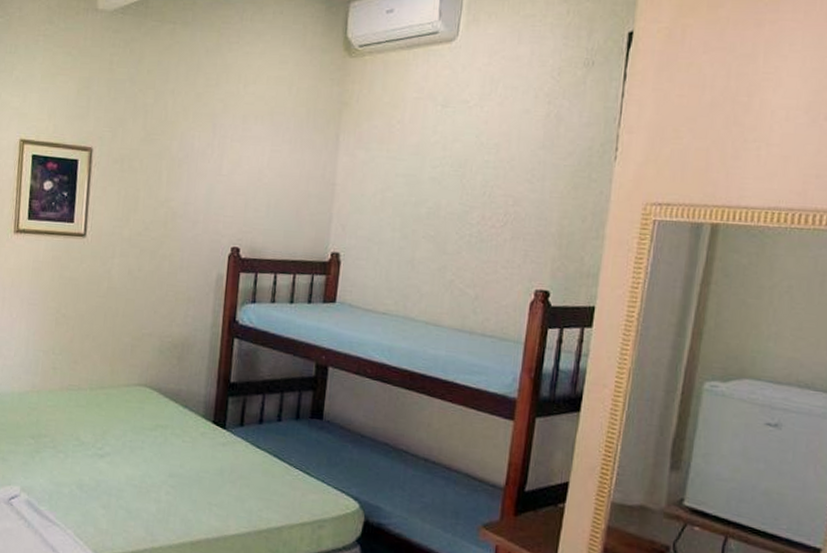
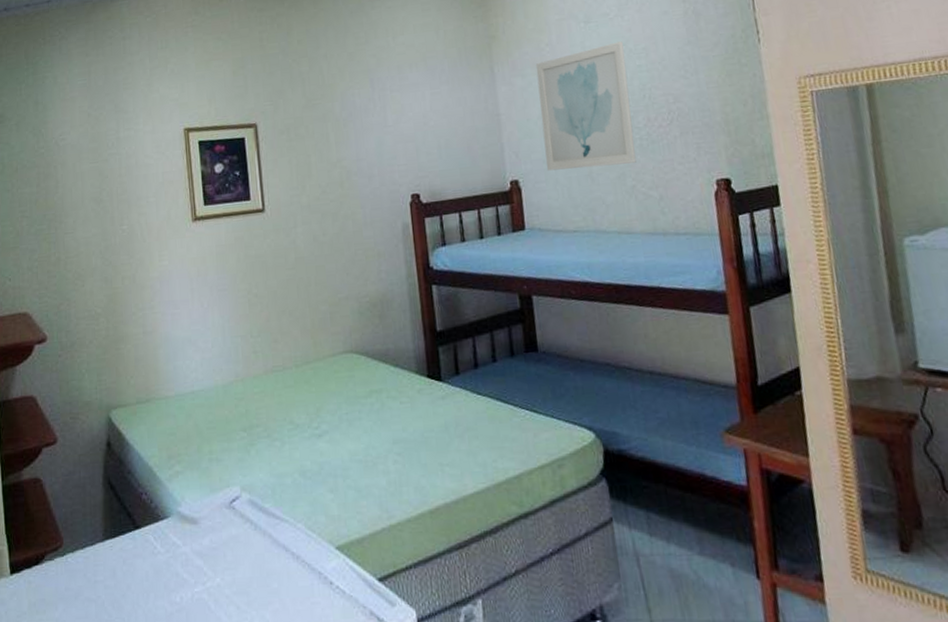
wall art: none [370,132,476,258] -> present [535,41,636,171]

